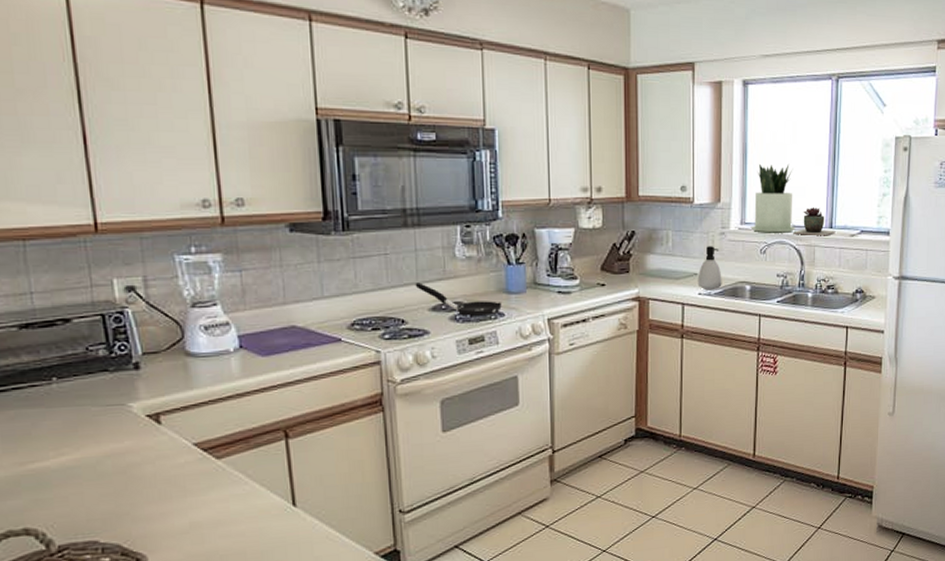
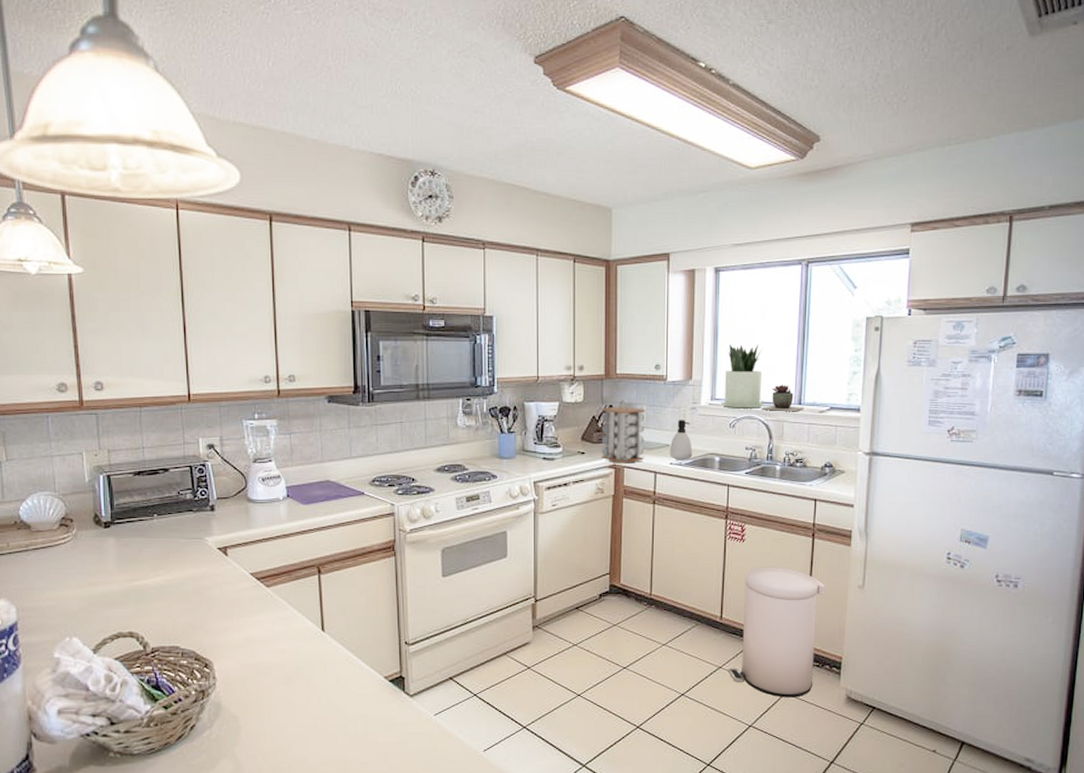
frying pan: present [415,282,502,317] -> none [424,447,495,478]
spice rack: none [623,224,672,296] -> present [601,399,646,464]
pedal bin: none [761,398,857,533] -> present [727,566,825,698]

